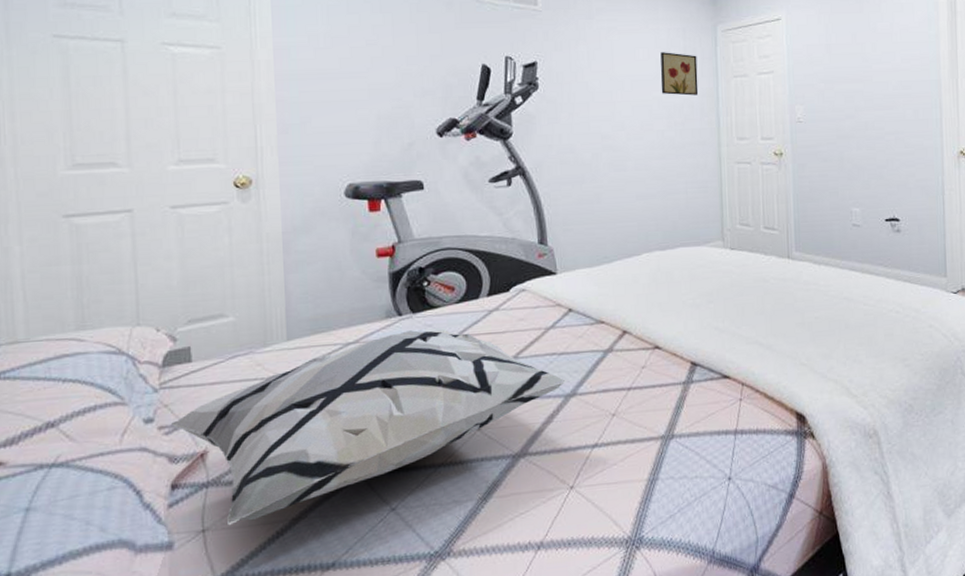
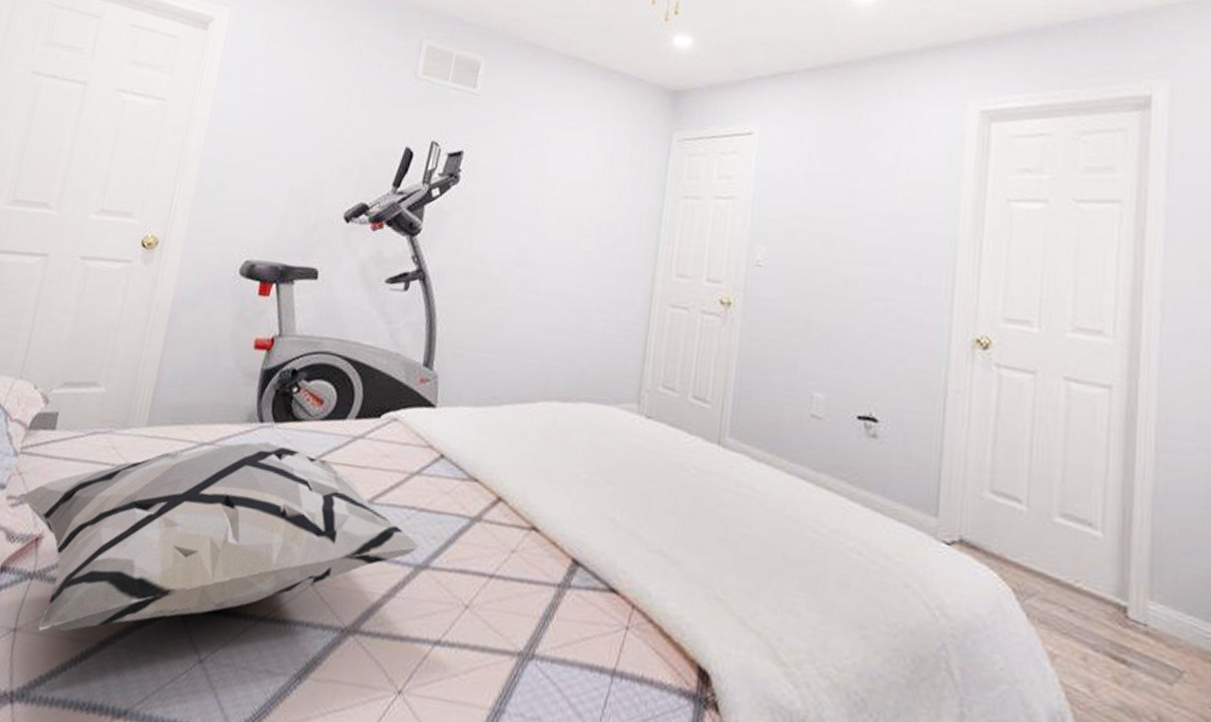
wall art: present [660,52,699,96] -> none [594,157,644,214]

